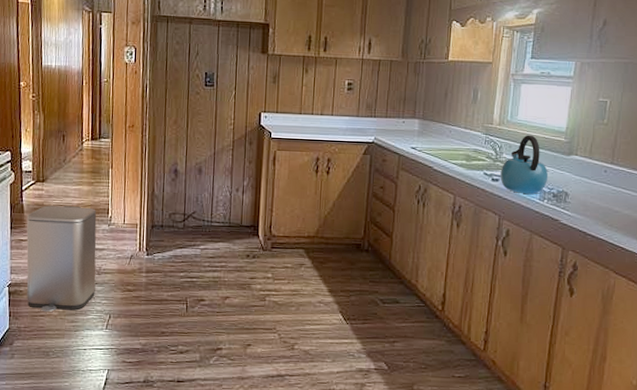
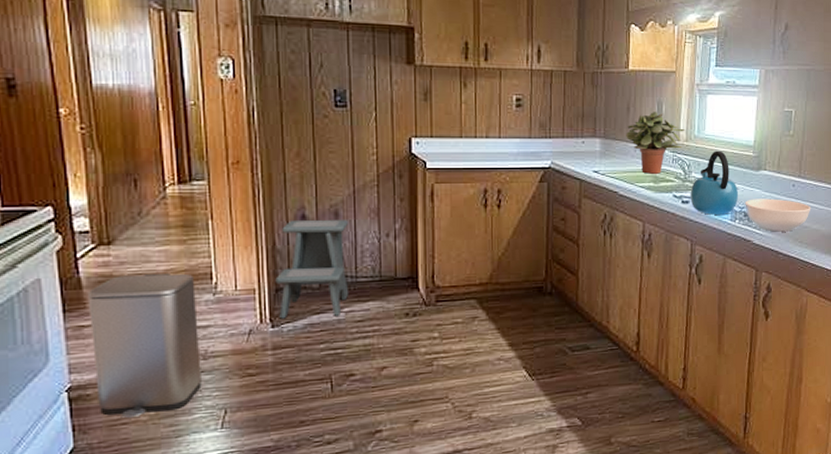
step stool: none [152,172,208,252] -> present [275,219,349,319]
potted plant: none [442,98,498,153] -> present [626,112,685,174]
bowl: none [554,181,623,215] -> present [745,198,811,232]

